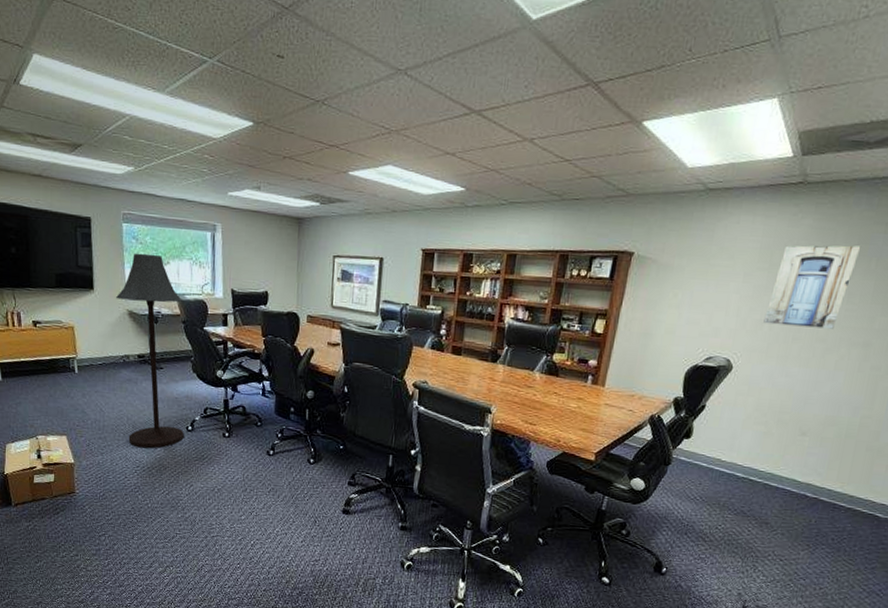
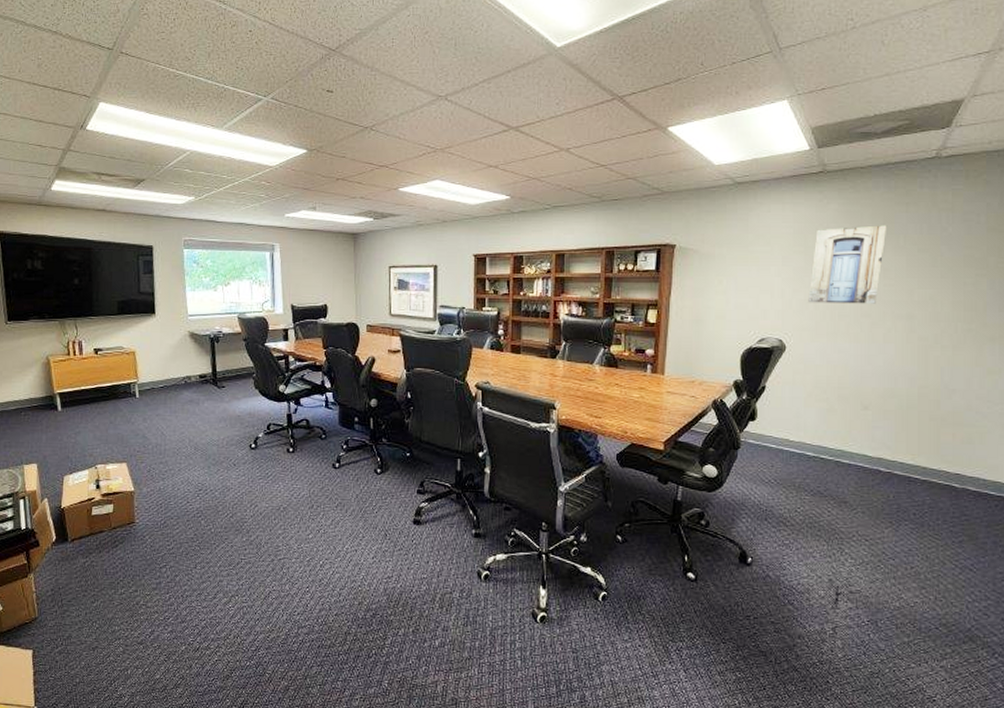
floor lamp: present [116,253,184,448] -> none [178,276,247,469]

